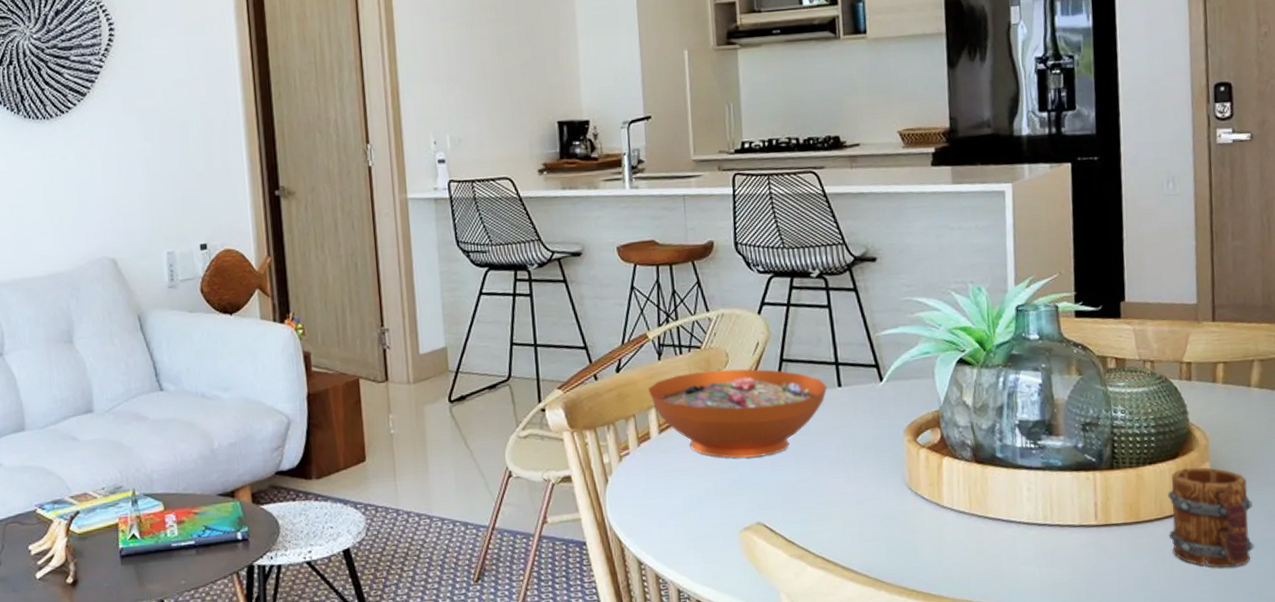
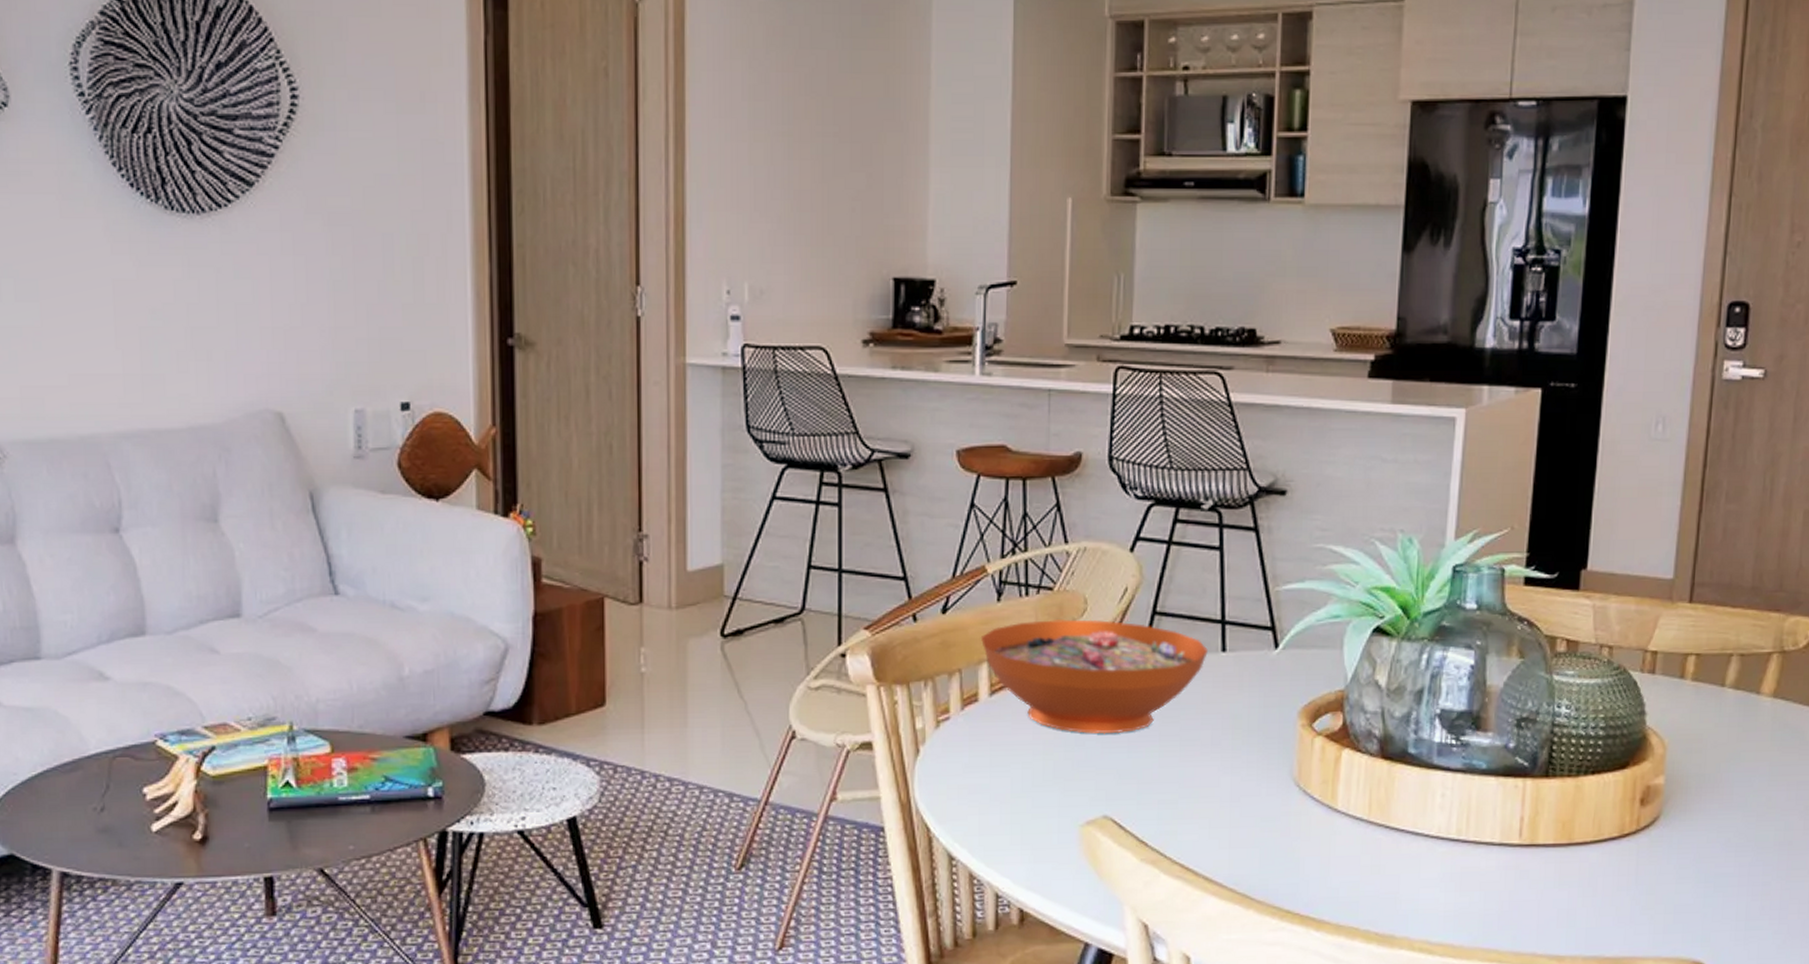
mug: present [1168,467,1255,568] -> none [1605,780,1710,906]

